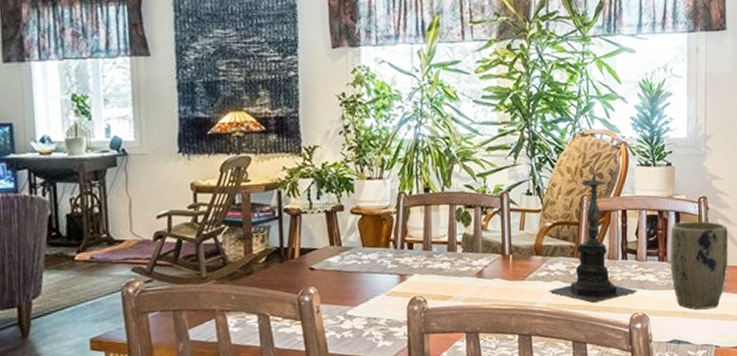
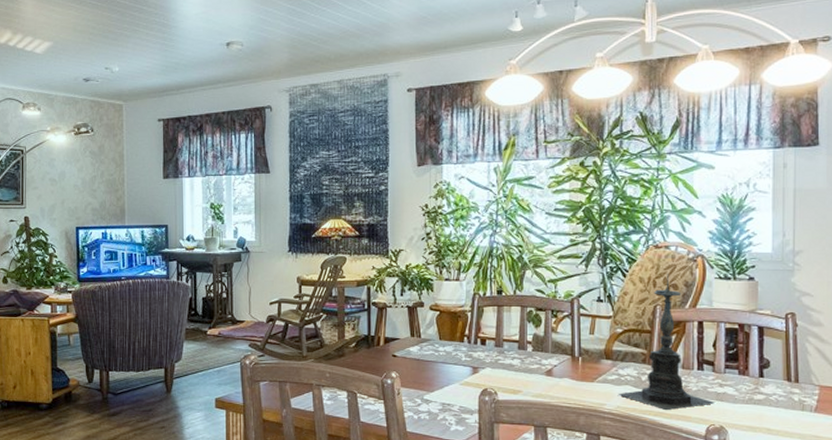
plant pot: present [670,221,729,310] -> none [752,337,821,429]

